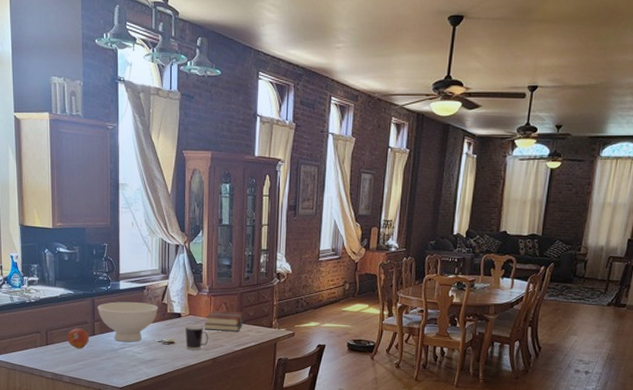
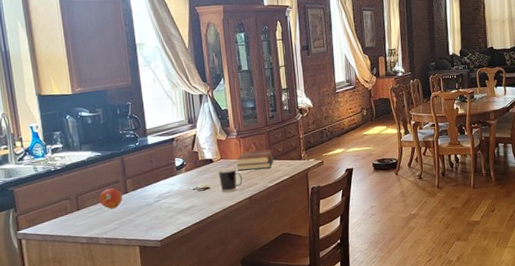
bowl: present [97,301,159,342] -> none [127,153,190,195]

